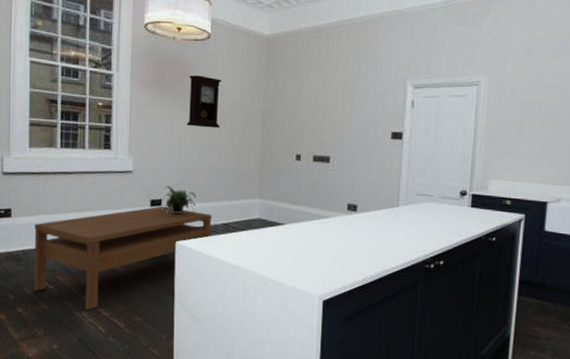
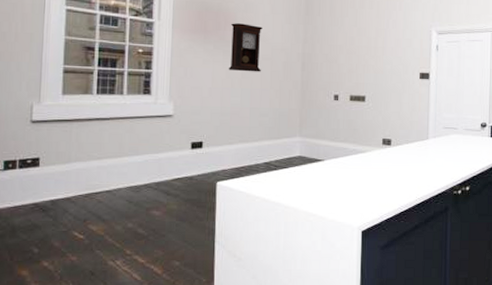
coffee table: present [33,206,212,311] -> none [62,148,254,259]
potted plant: present [154,185,196,214] -> none [195,128,238,155]

